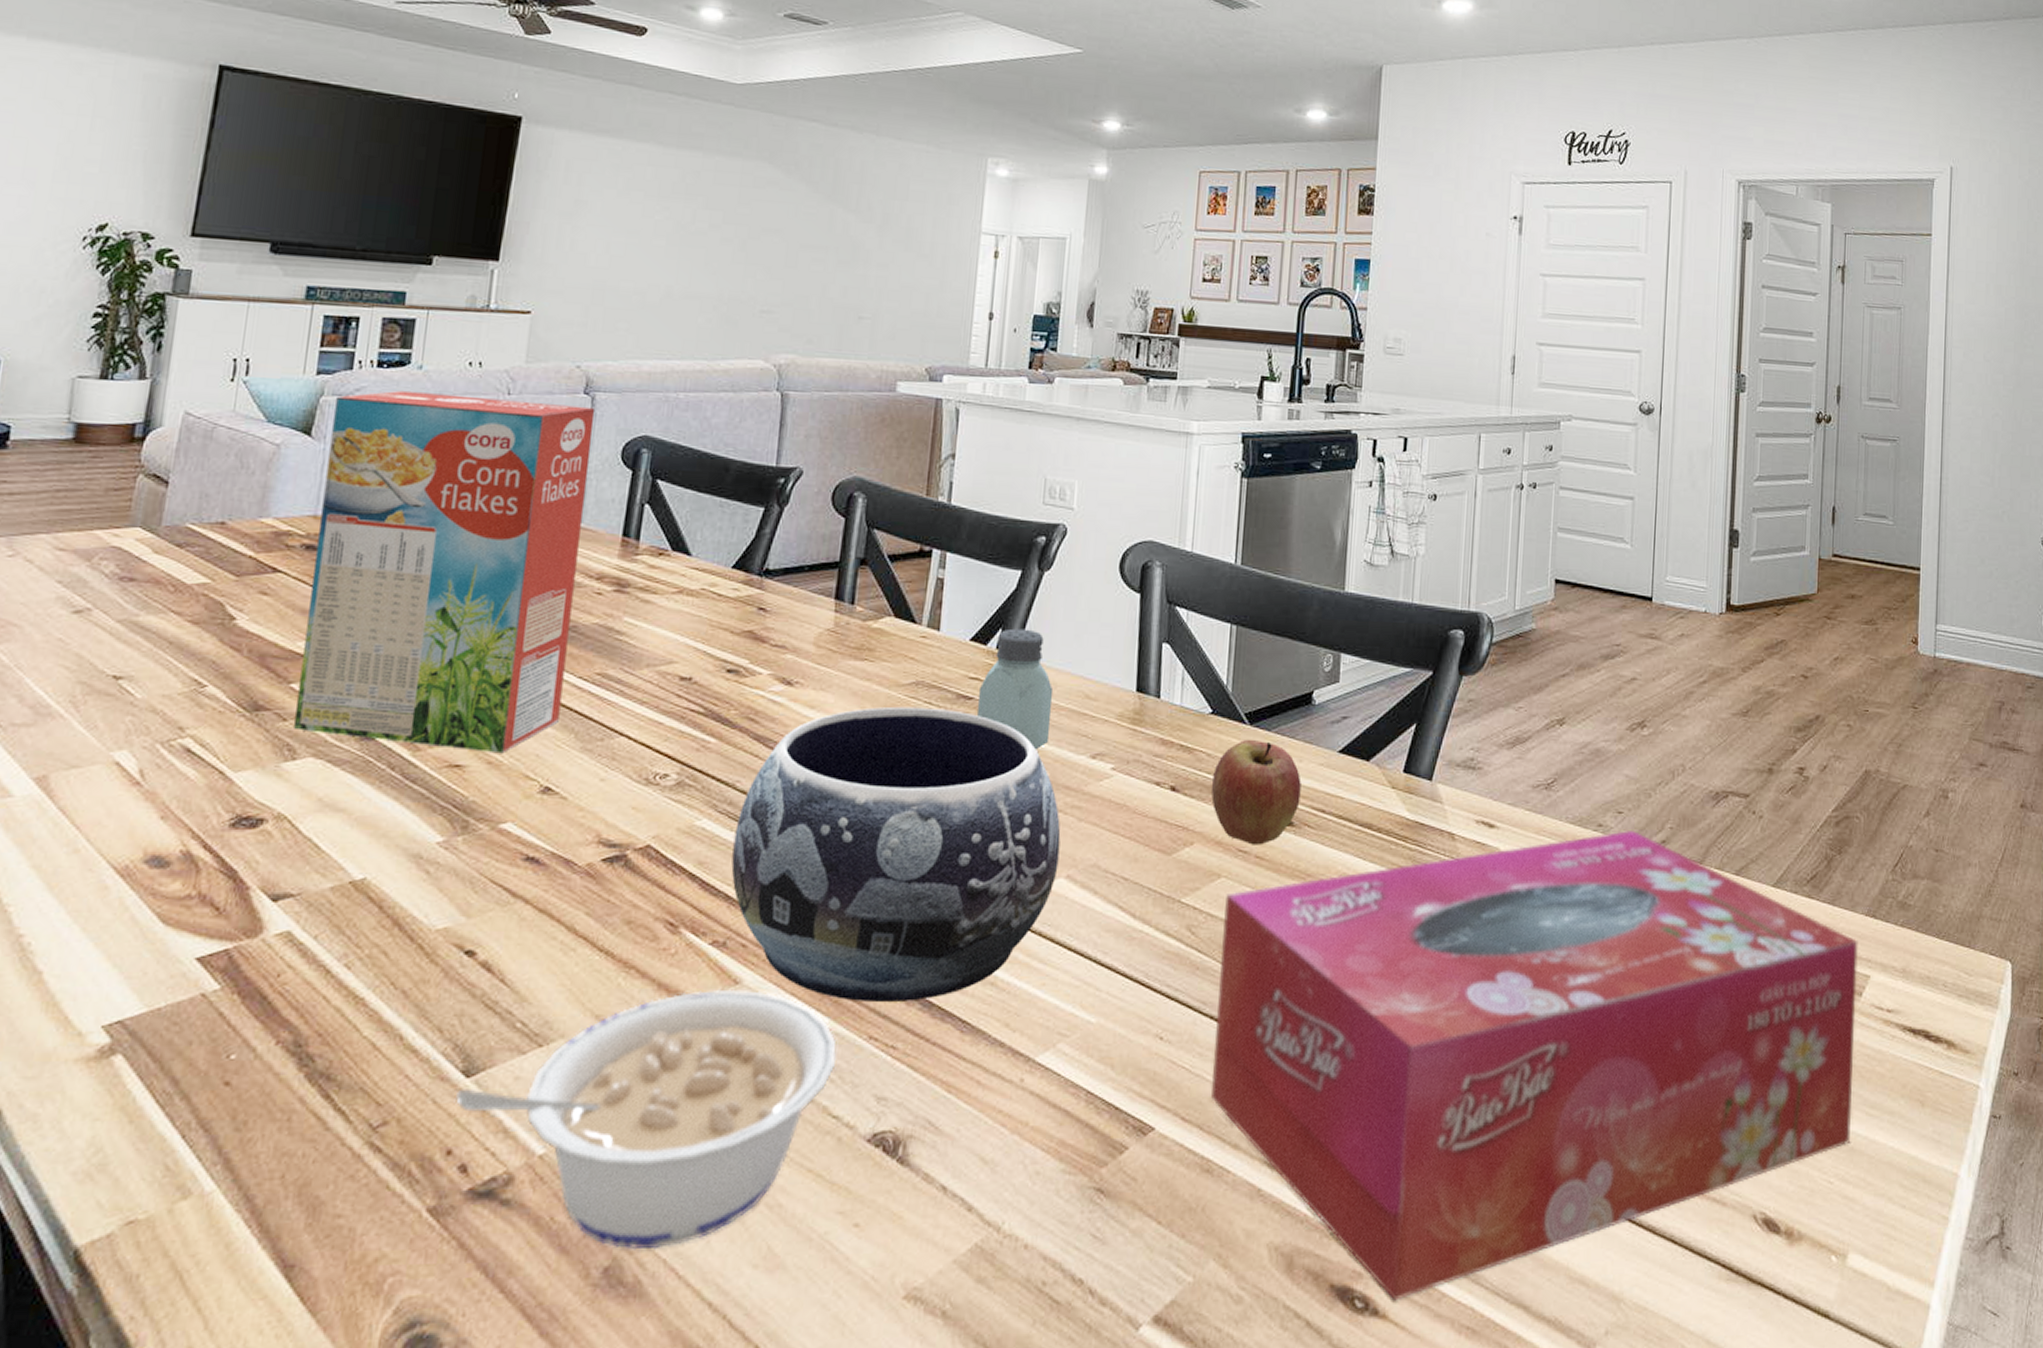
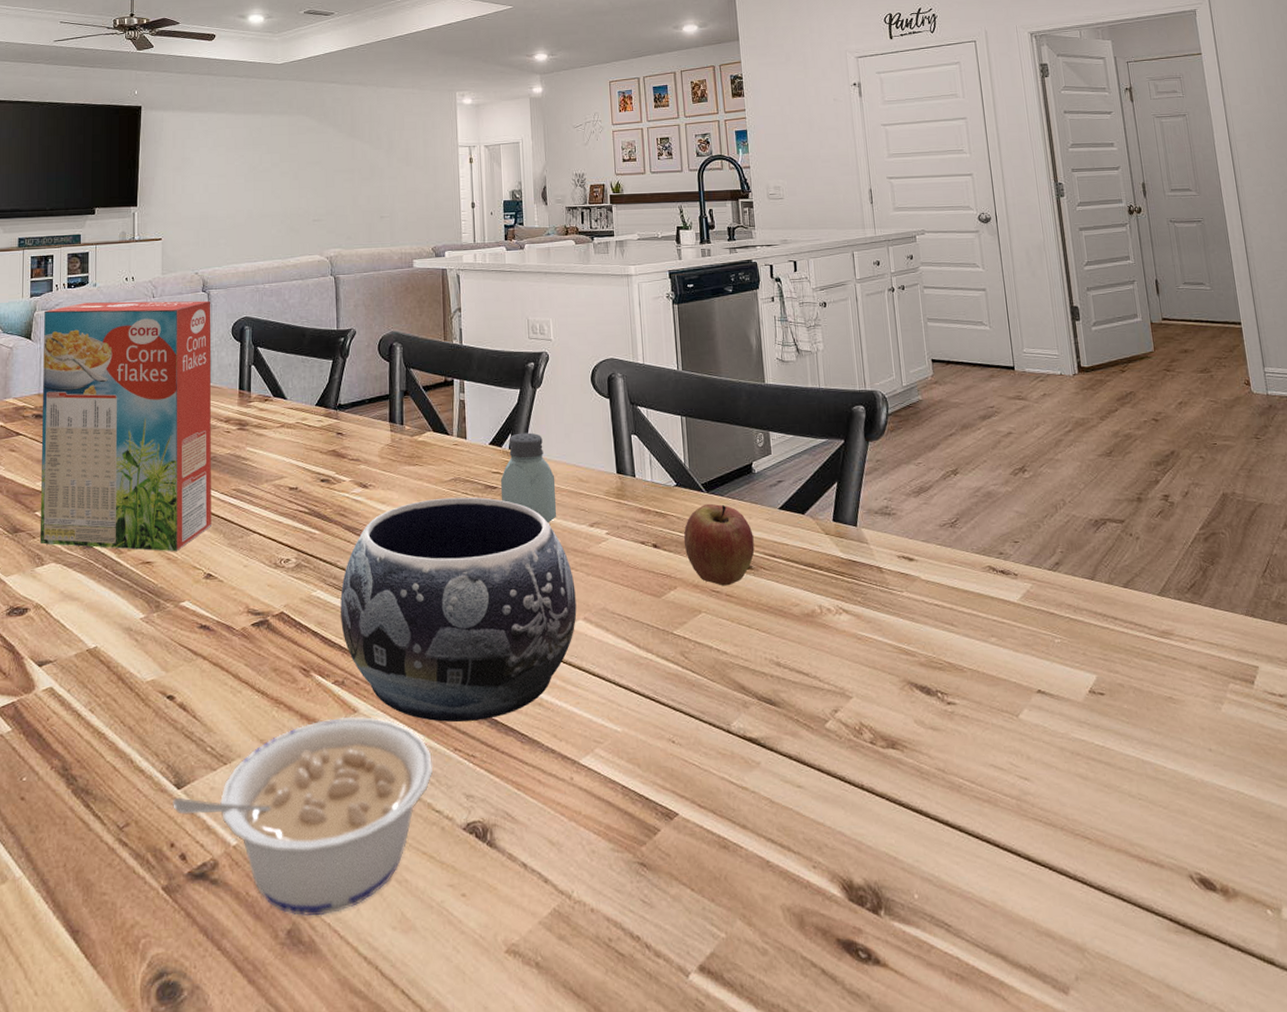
tissue box: present [1210,829,1858,1301] -> none [707,555,1266,952]

